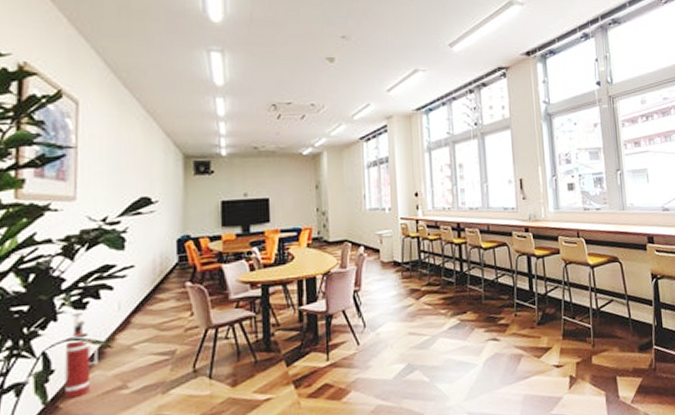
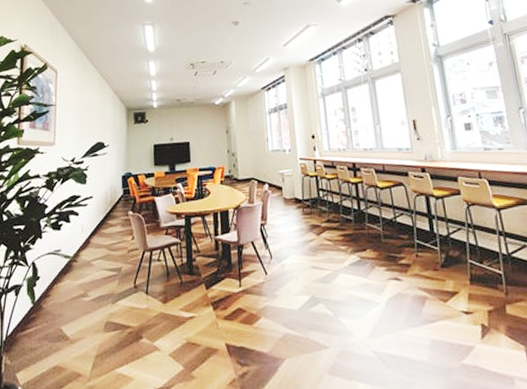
fire extinguisher: present [65,312,100,400] -> none [46,232,69,302]

